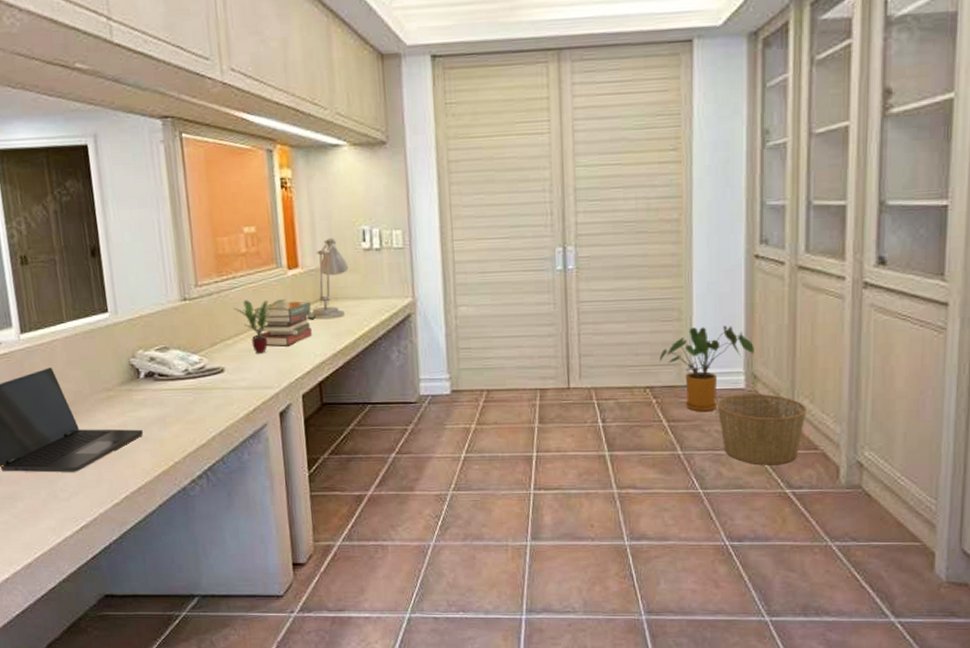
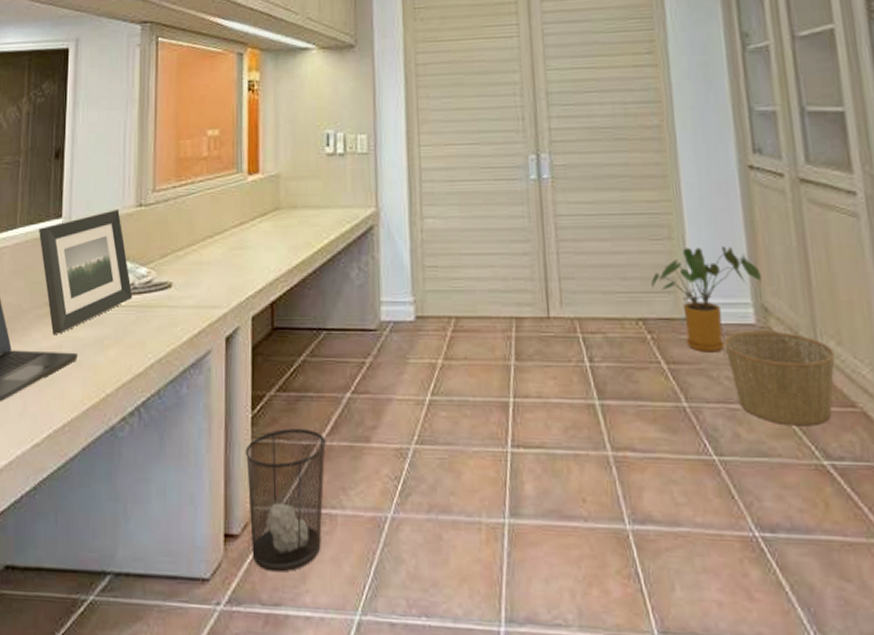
picture frame: none [86,304,189,416] -> present [38,209,133,336]
potted plant: present [234,300,286,354] -> none [189,207,244,268]
books: present [252,301,312,347] -> none [205,209,269,260]
waste bin: none [305,483,376,588] -> present [245,429,326,572]
desk lamp: present [306,237,349,320] -> none [263,141,310,231]

